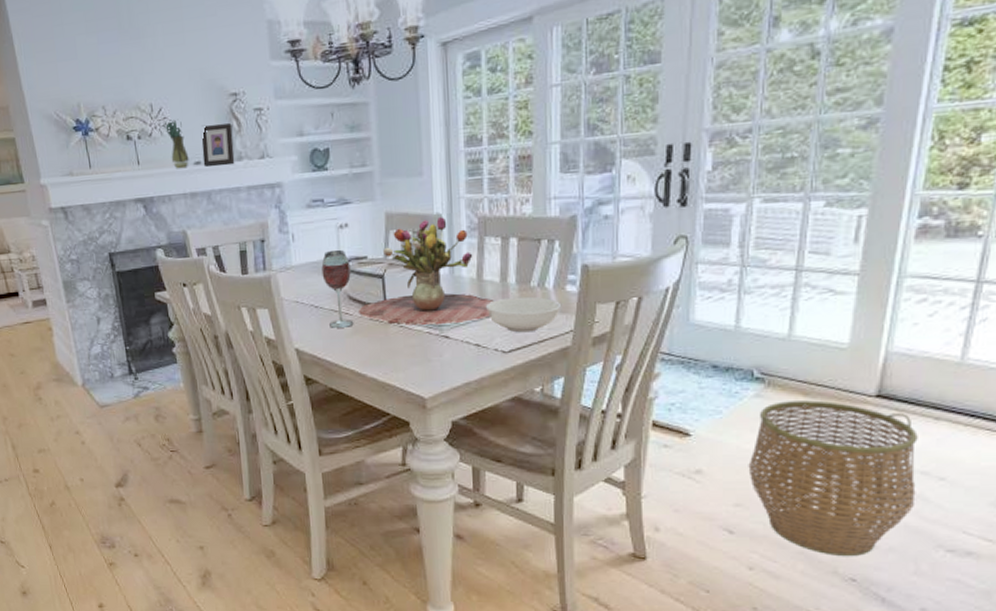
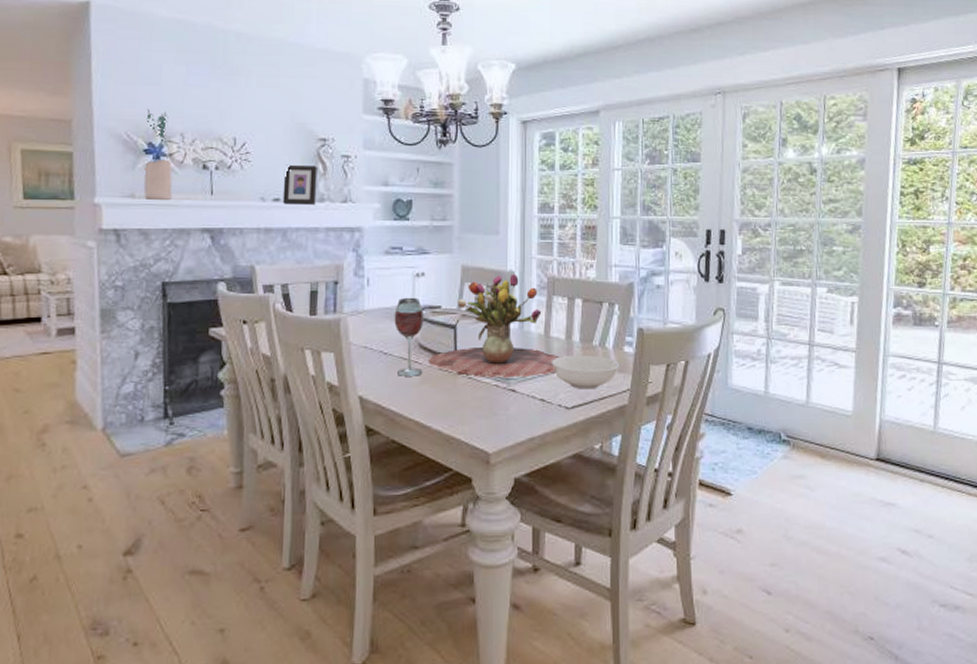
vase: none [69,85,104,177] -> present [143,109,173,201]
vase: present [163,119,189,169] -> none [244,155,268,204]
basket: present [748,400,918,556] -> none [780,462,913,614]

